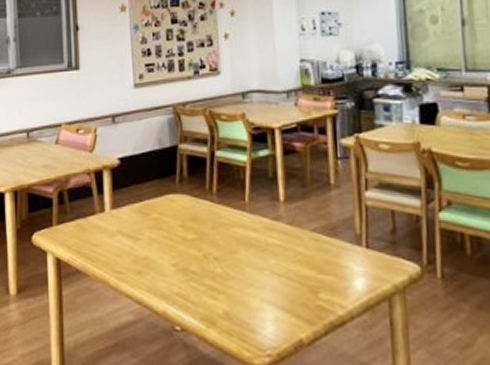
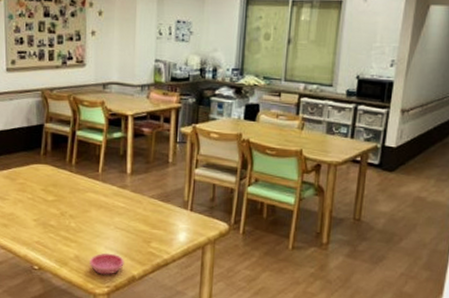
saucer: none [243,307,287,339] -> present [90,253,124,275]

